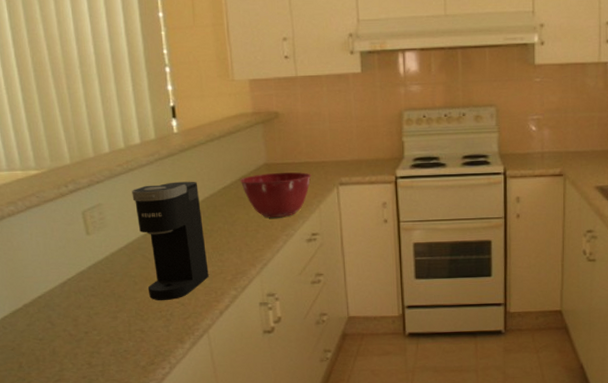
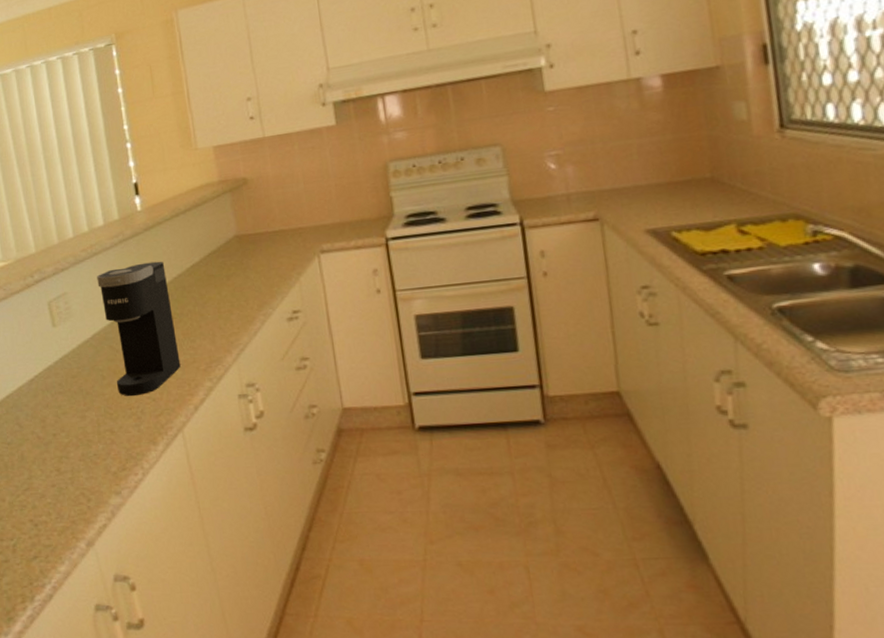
mixing bowl: present [240,171,311,217] -> none [209,241,288,296]

